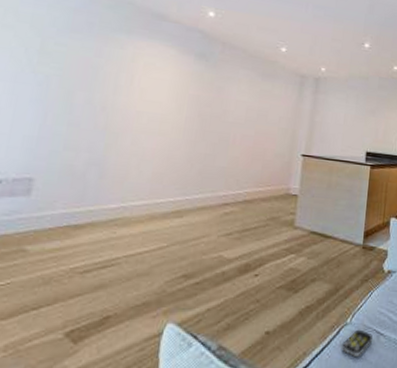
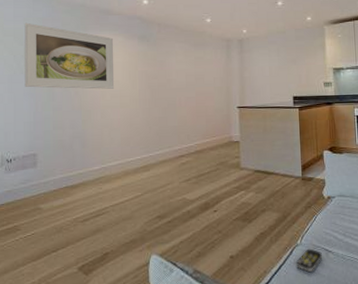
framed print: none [33,9,164,111] -> present [24,22,115,89]

